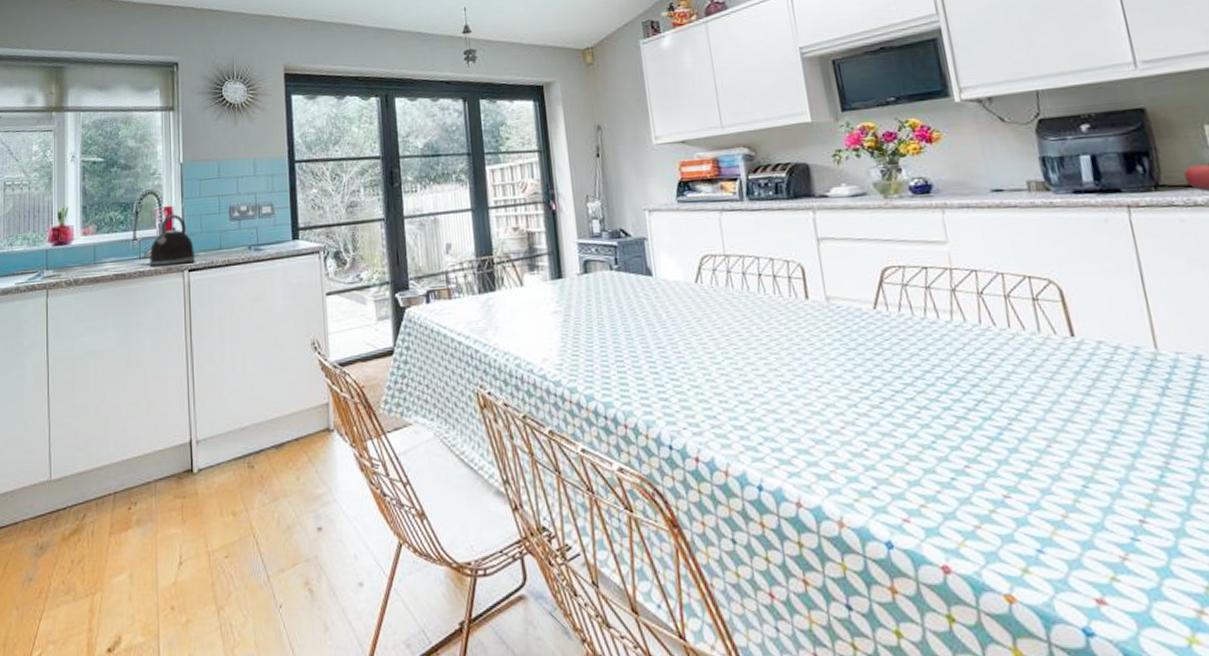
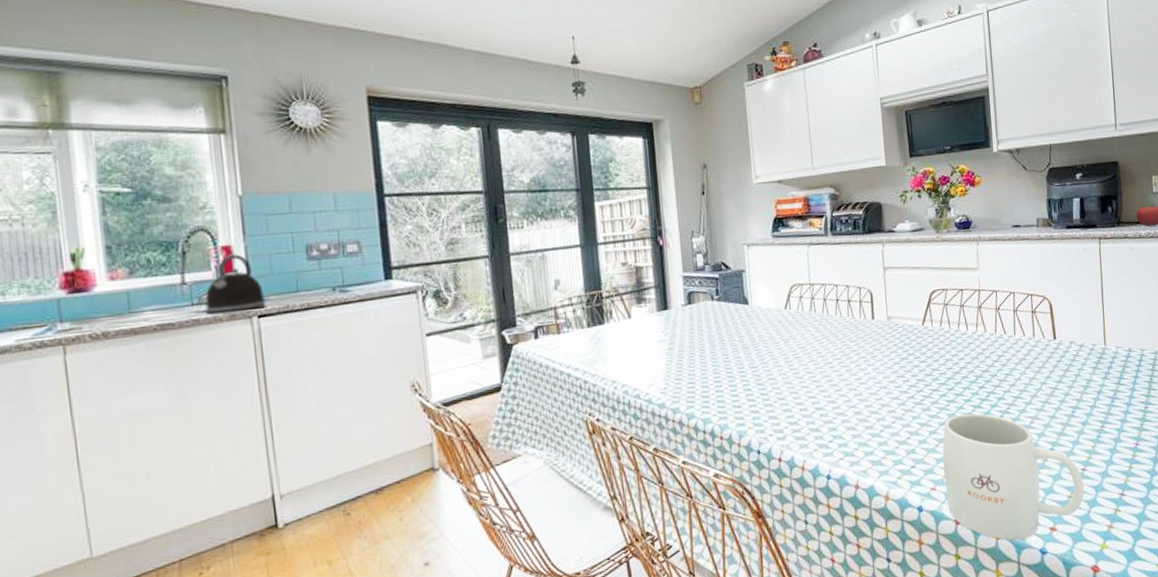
mug: none [914,426,1149,609] -> present [942,413,1085,541]

